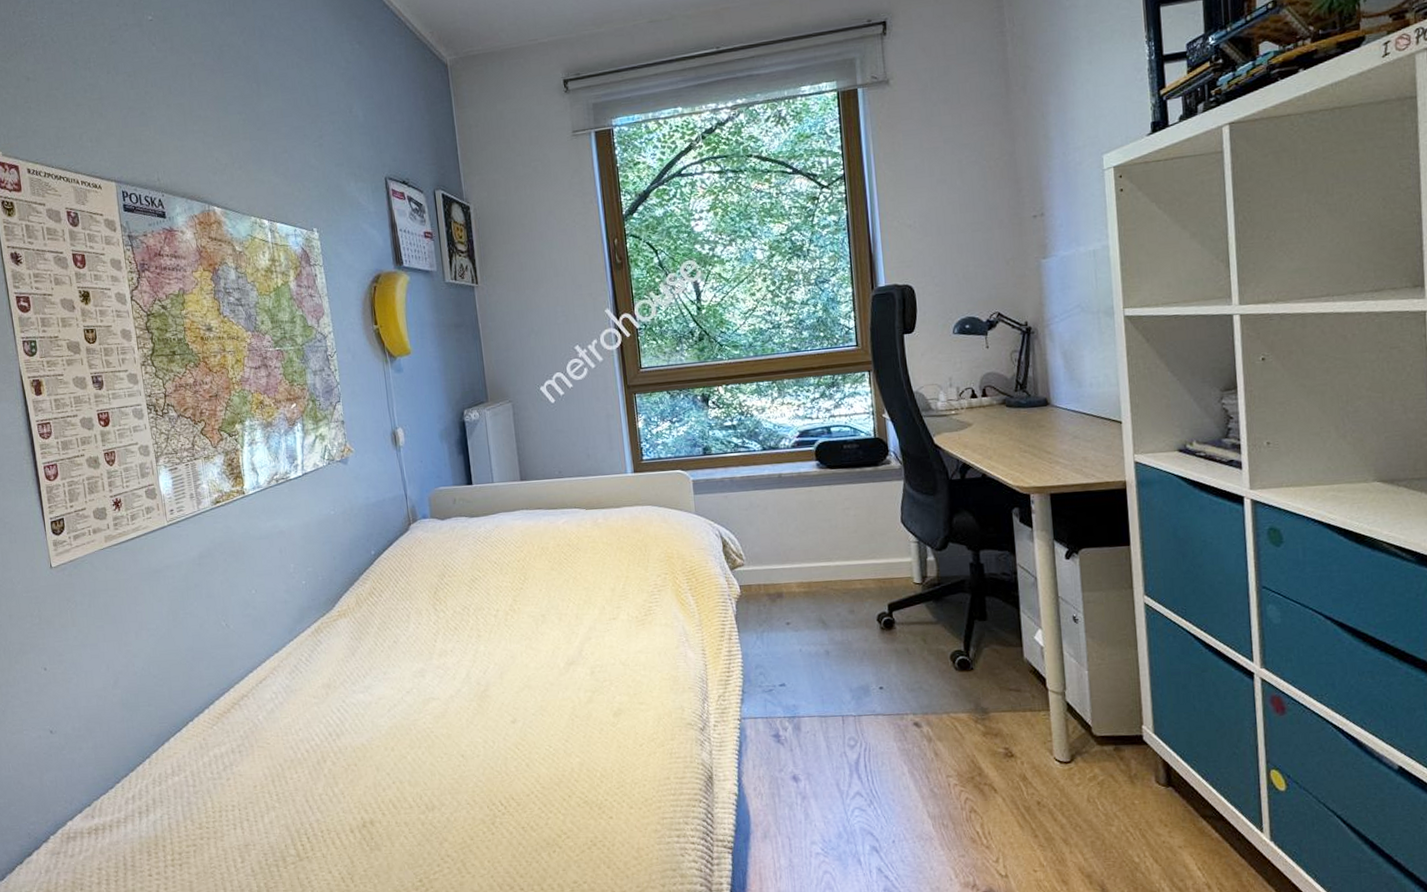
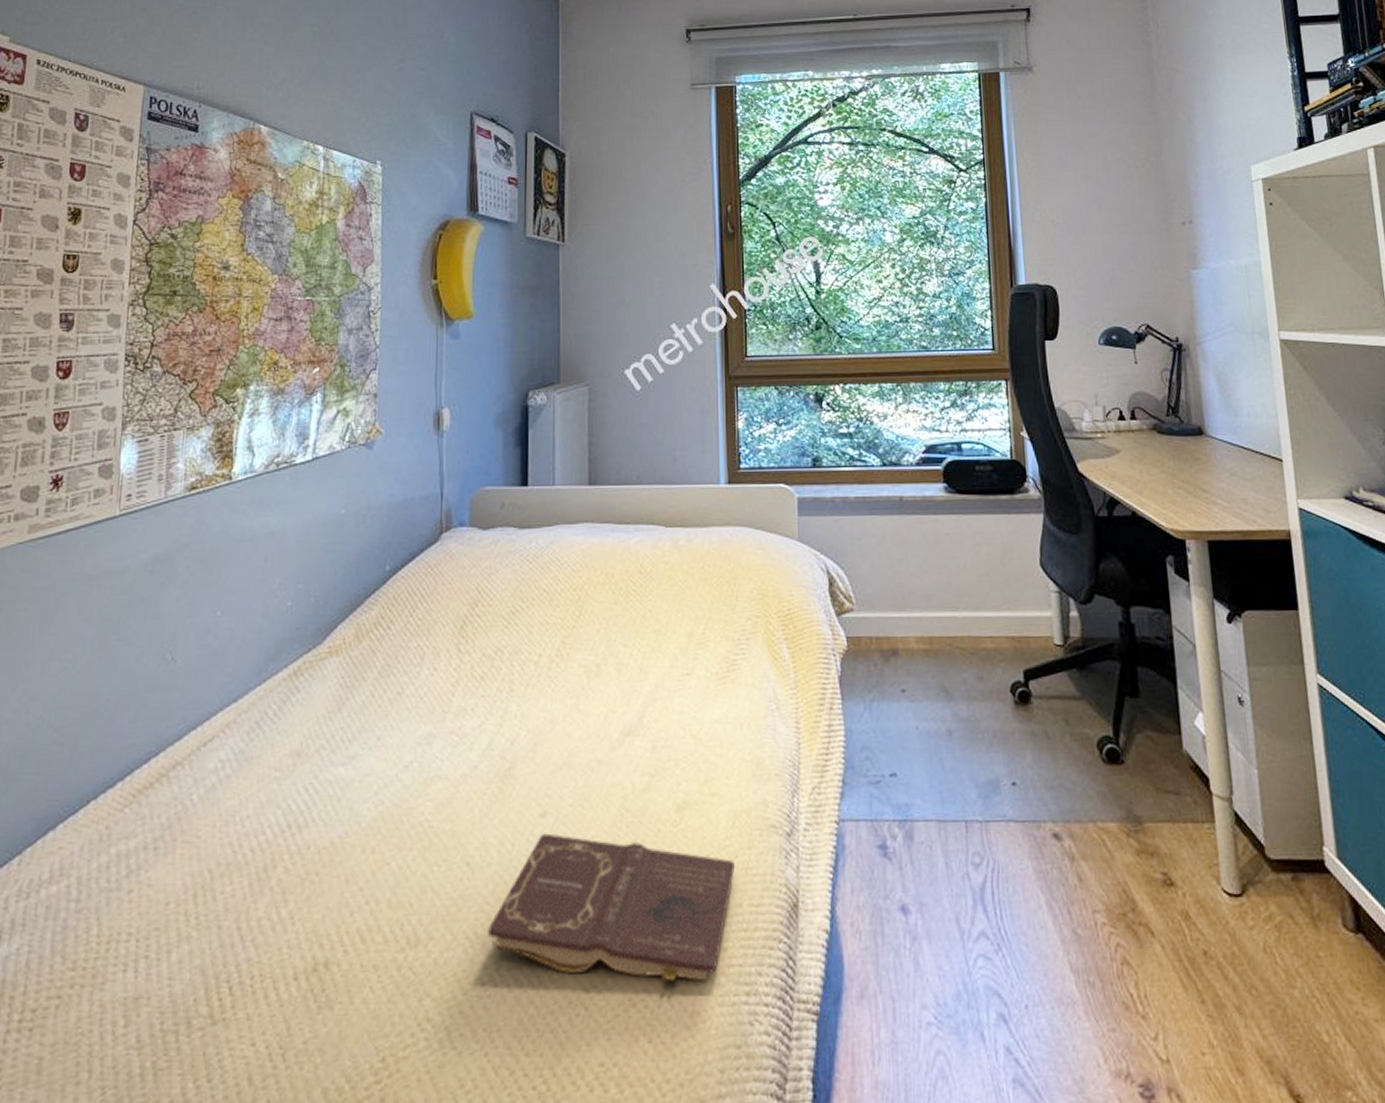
book: none [482,733,662,829] -> present [486,833,735,982]

